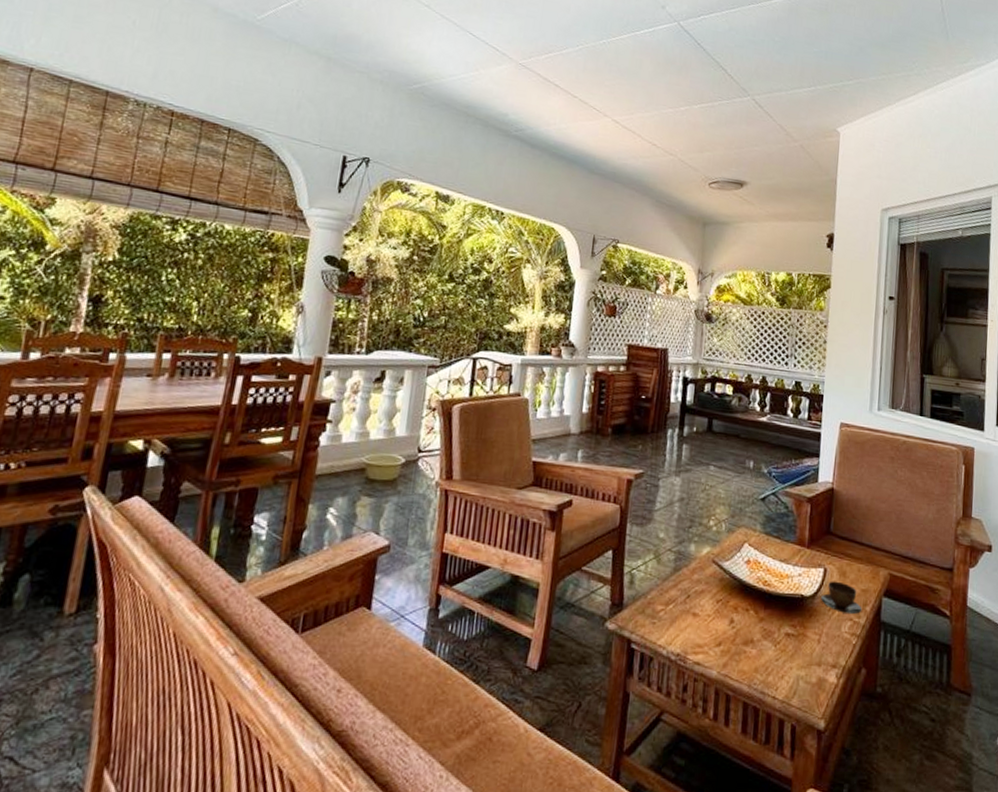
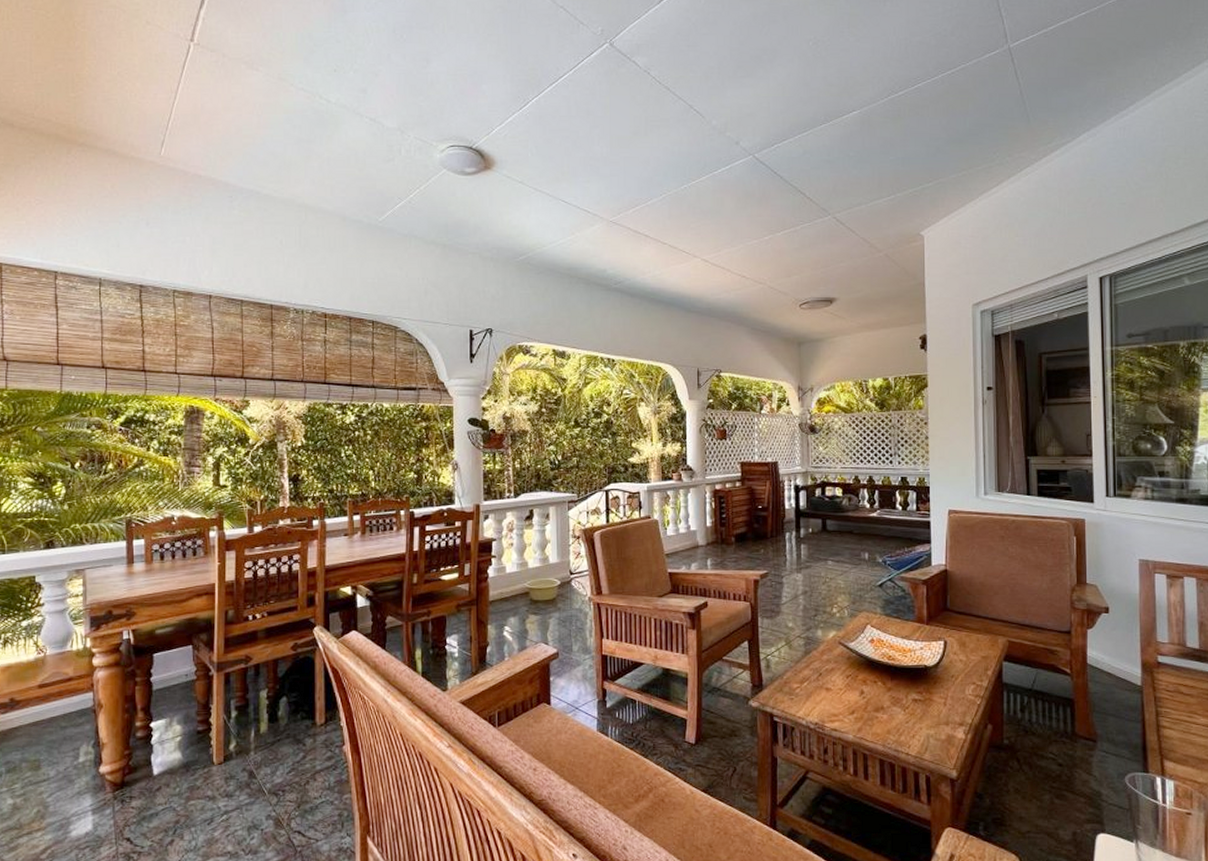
teacup: present [821,581,862,615] -> none [943,651,984,679]

